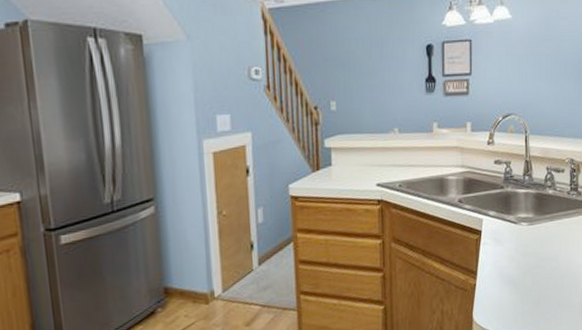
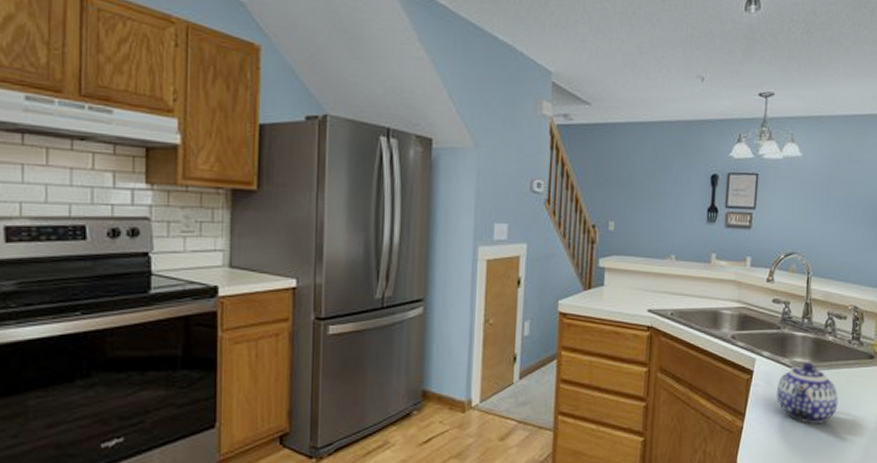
teapot: none [504,216,562,274] -> present [776,362,839,423]

